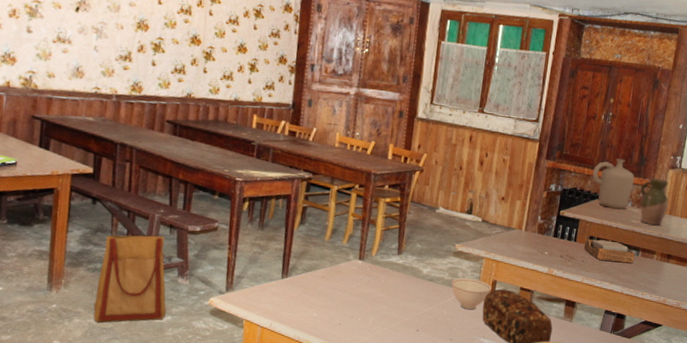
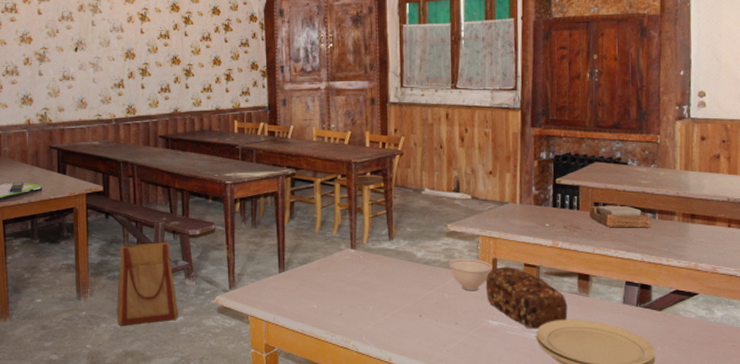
water jug: present [592,158,635,210] -> none [585,116,636,171]
pitcher: present [640,178,669,226] -> none [646,132,682,184]

